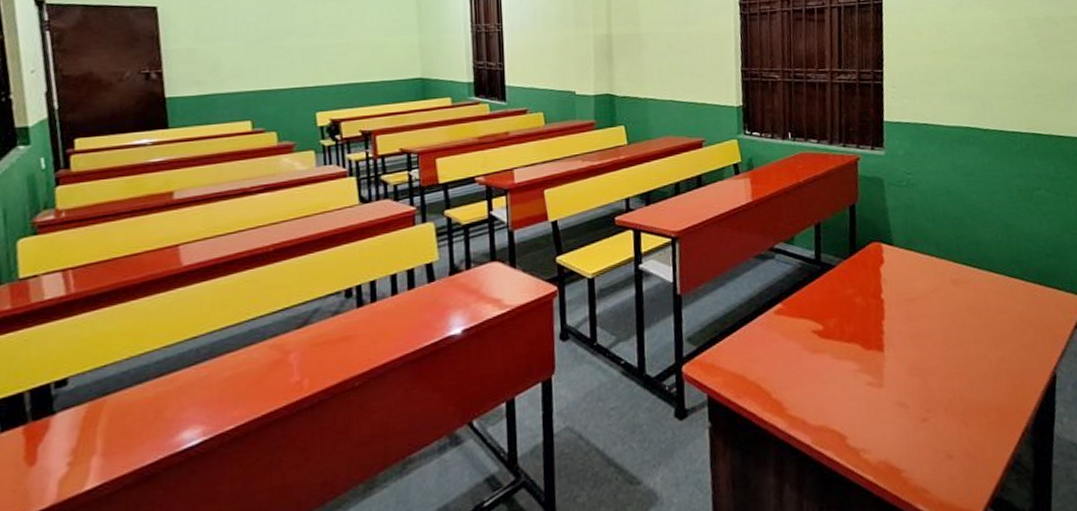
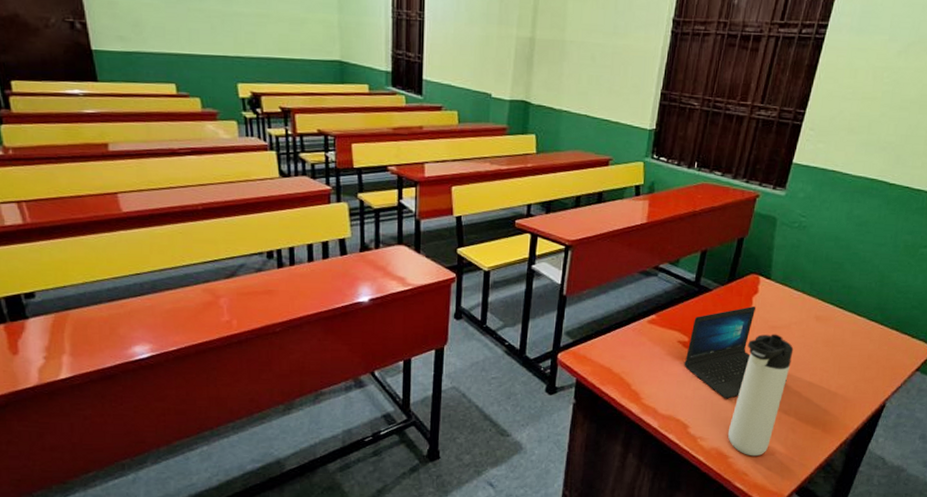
laptop: none [823,277,941,395] -> present [684,305,787,399]
thermos bottle: none [888,306,944,466] -> present [727,334,794,457]

